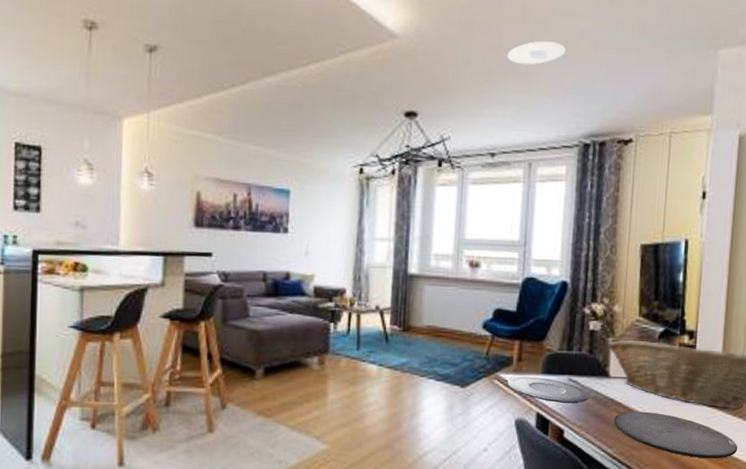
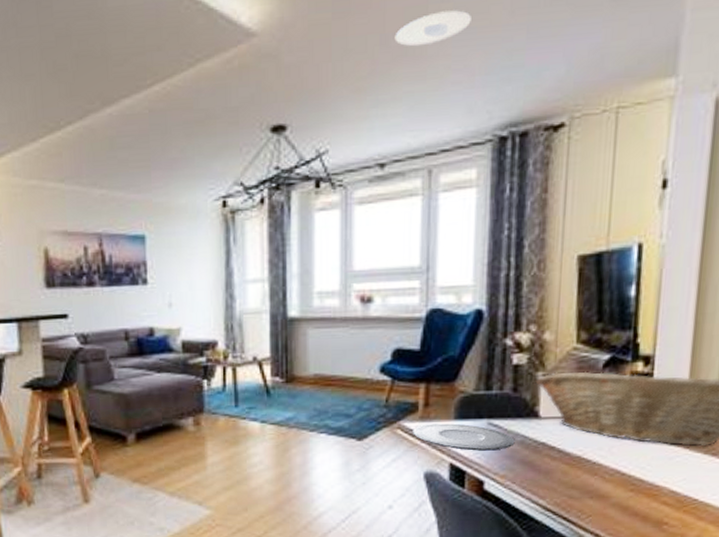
plate: present [613,411,738,459] -> none [546,455,710,506]

